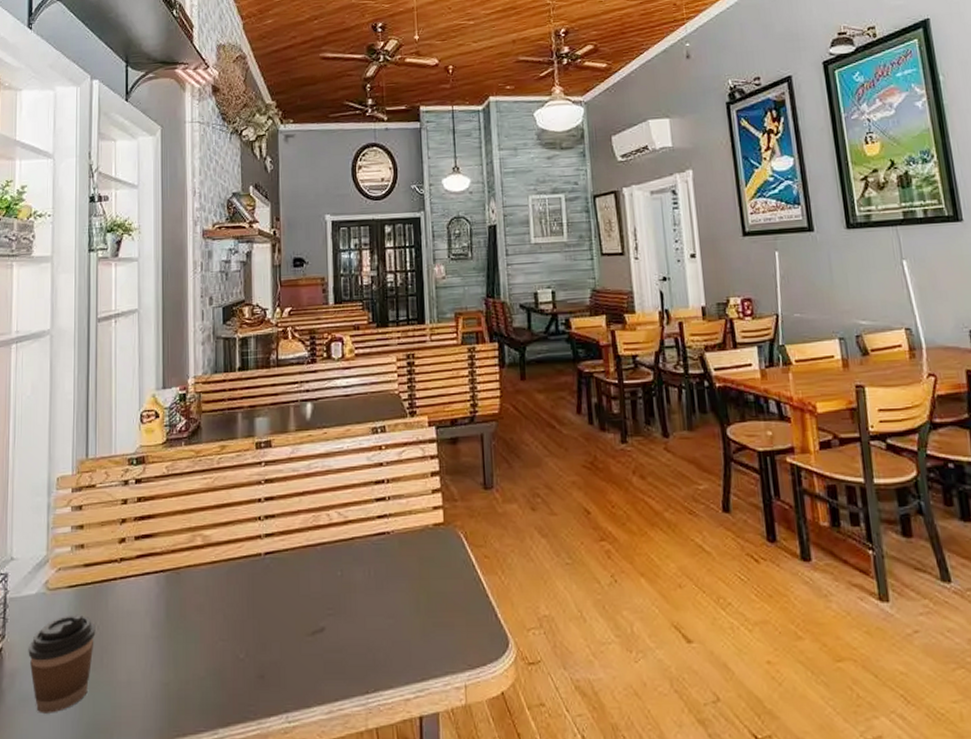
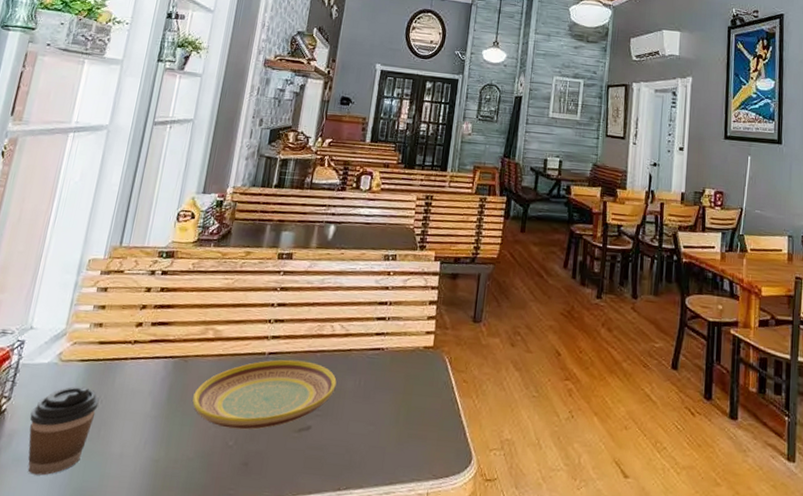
plate: none [193,557,344,640] -> present [192,359,337,430]

